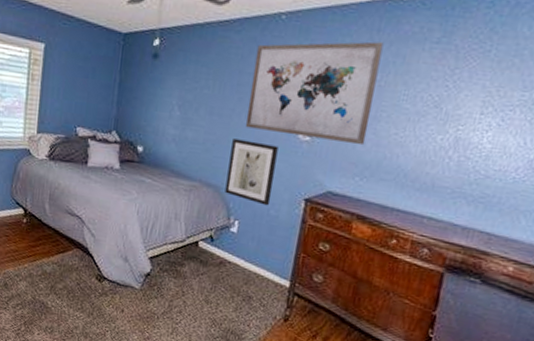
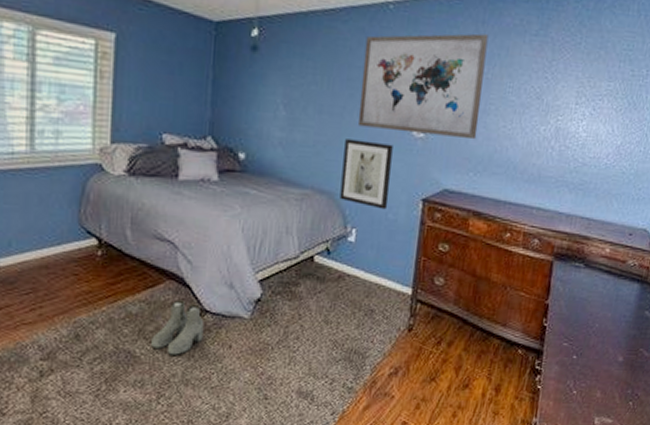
boots: none [60,265,103,312] -> present [151,300,204,355]

